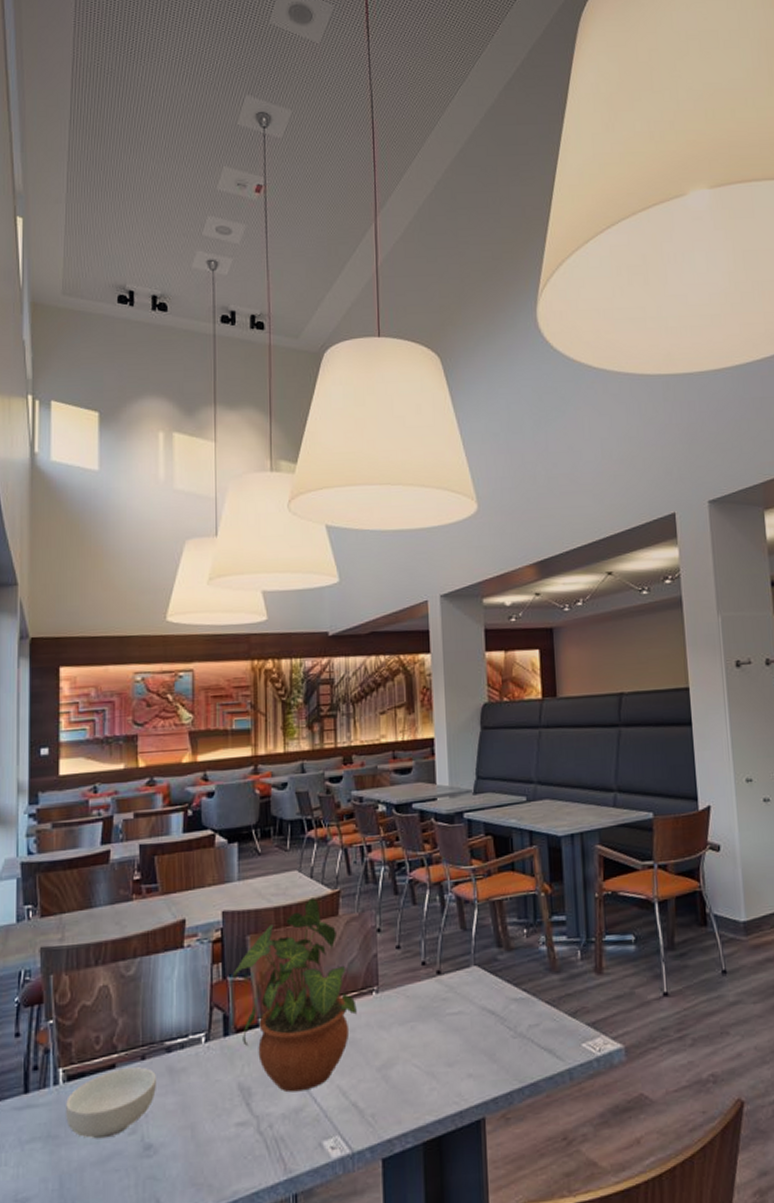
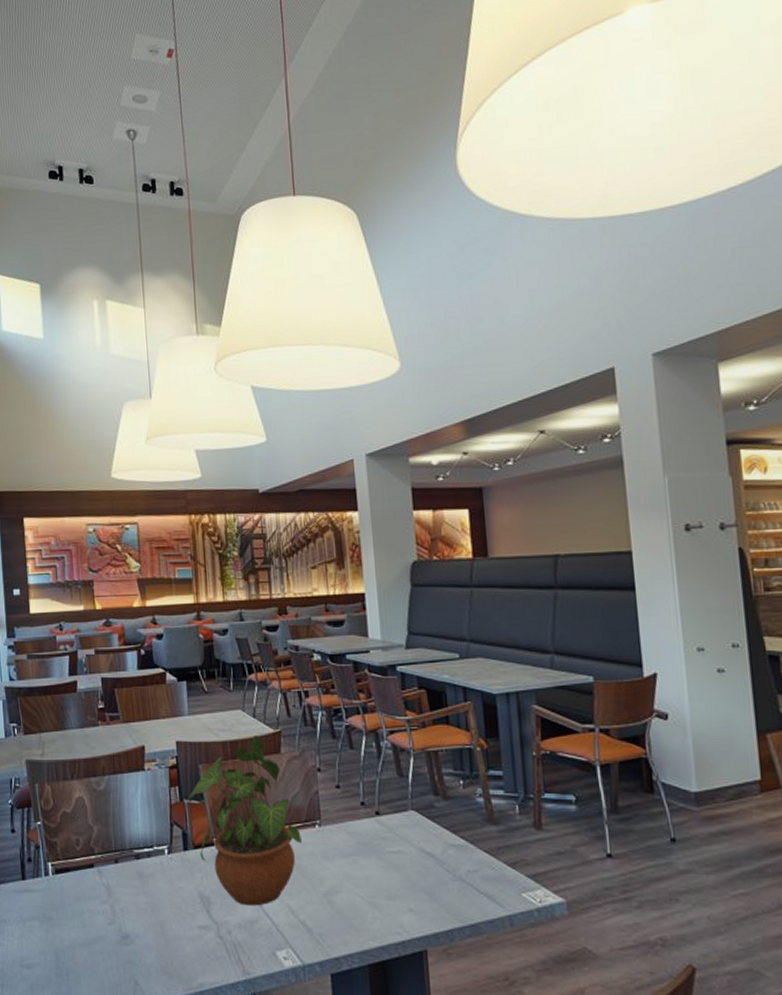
cereal bowl: present [66,1067,156,1139] -> none [56,868,129,925]

